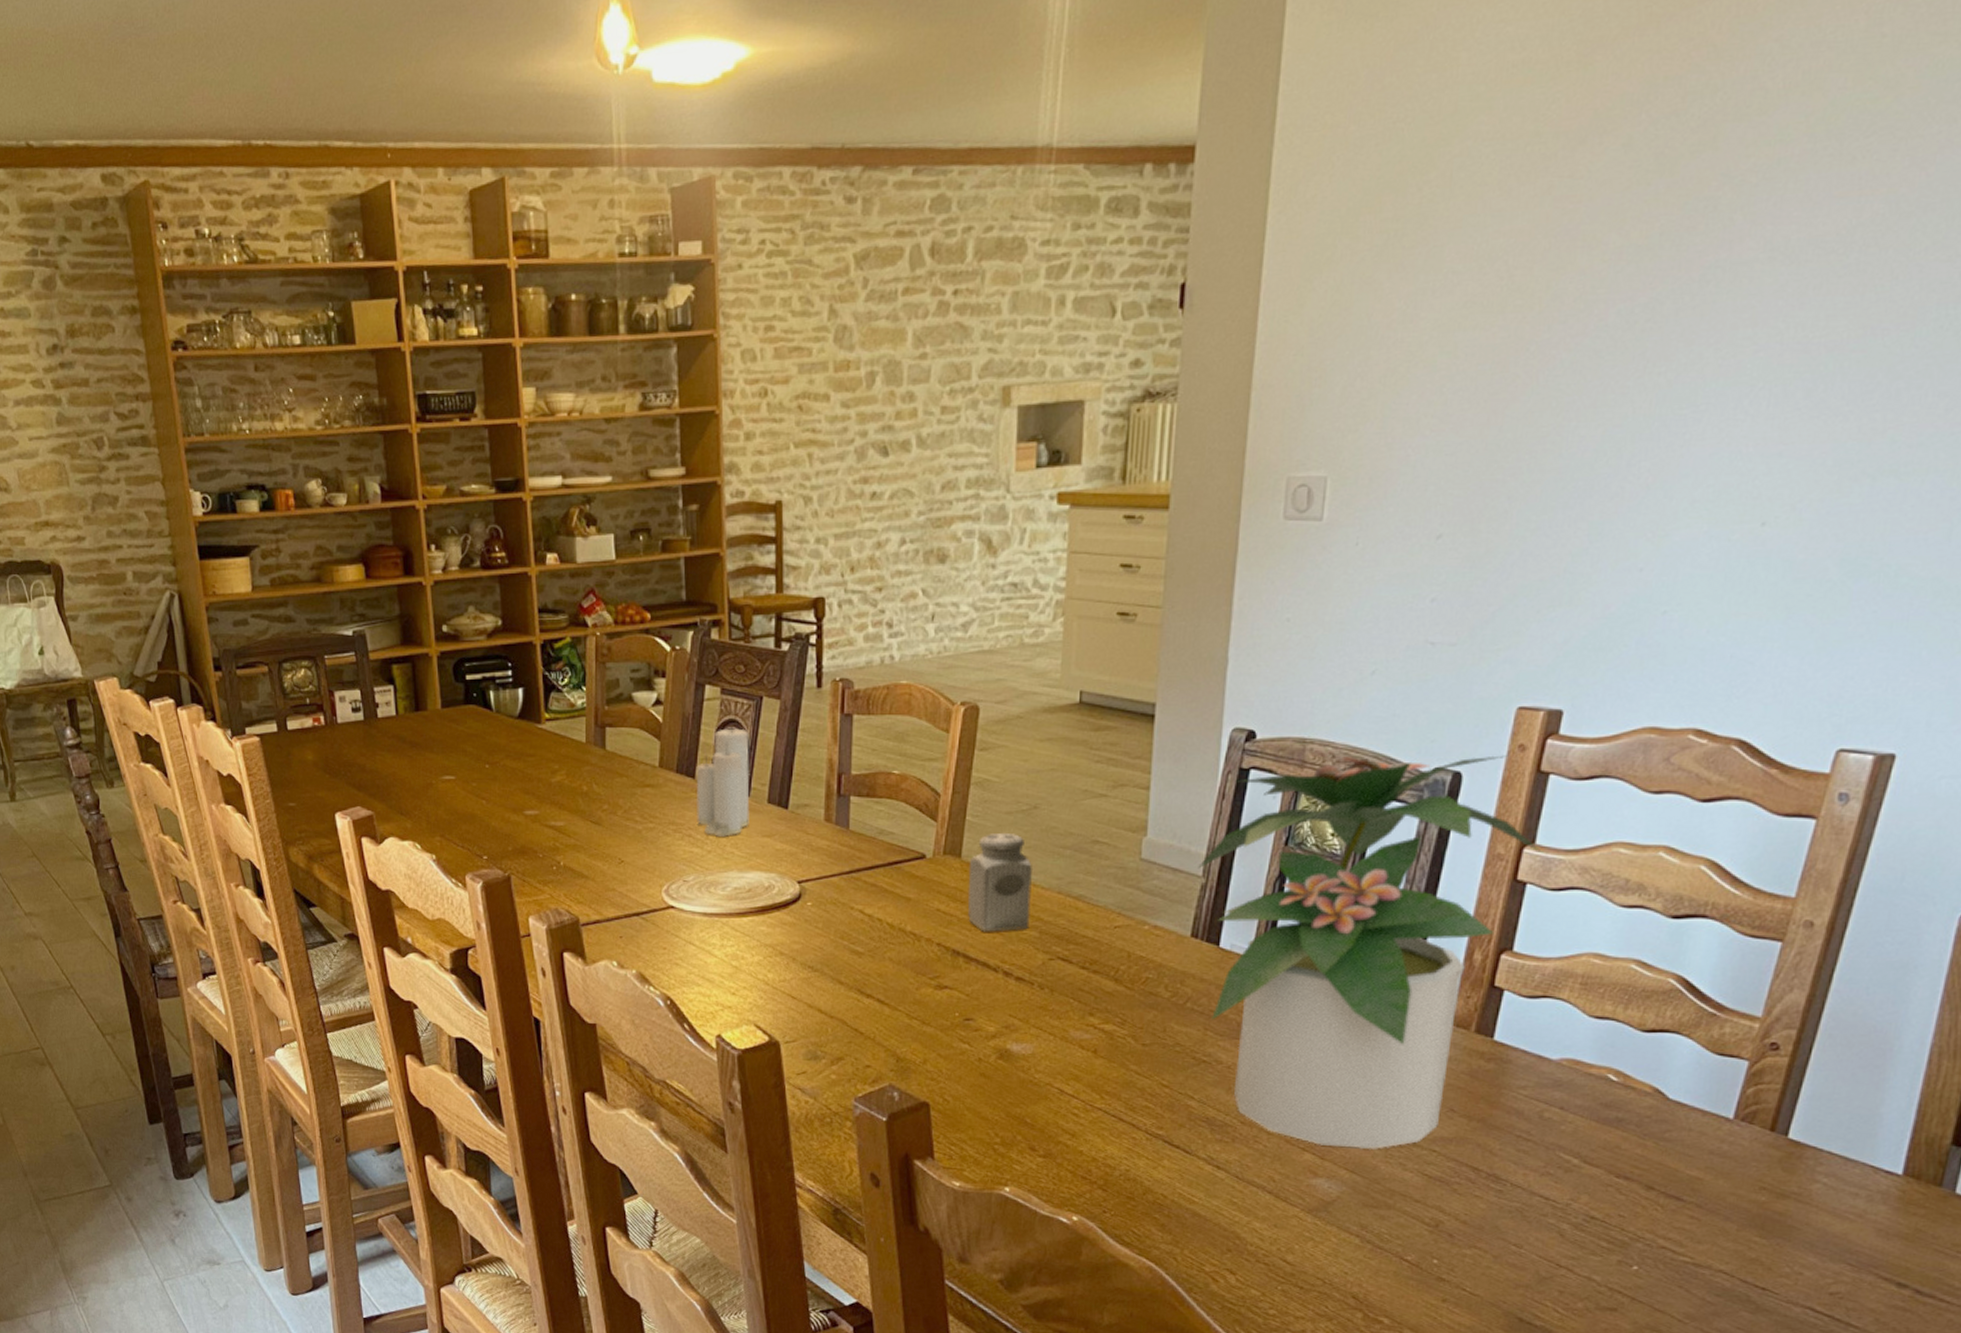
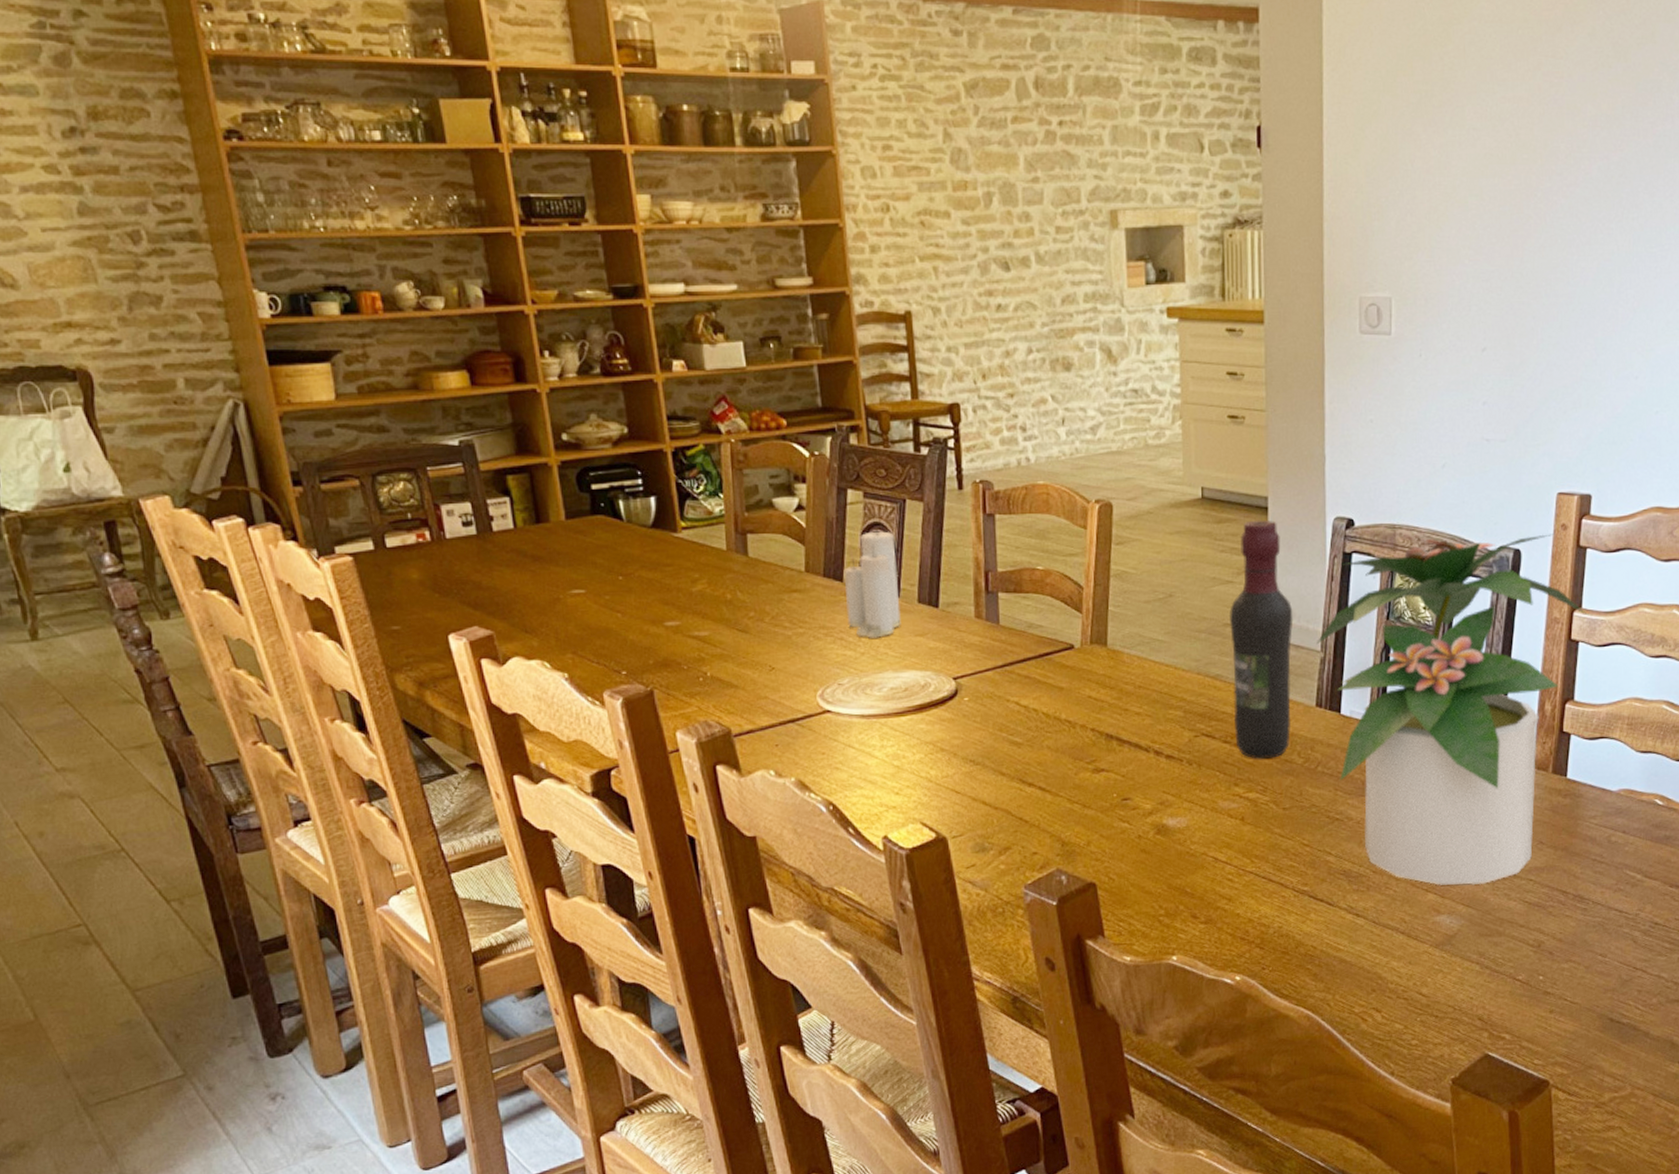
salt shaker: present [967,832,1034,932] -> none [1114,620,1174,715]
wine bottle: none [1094,728,1174,989] -> present [1228,520,1293,759]

